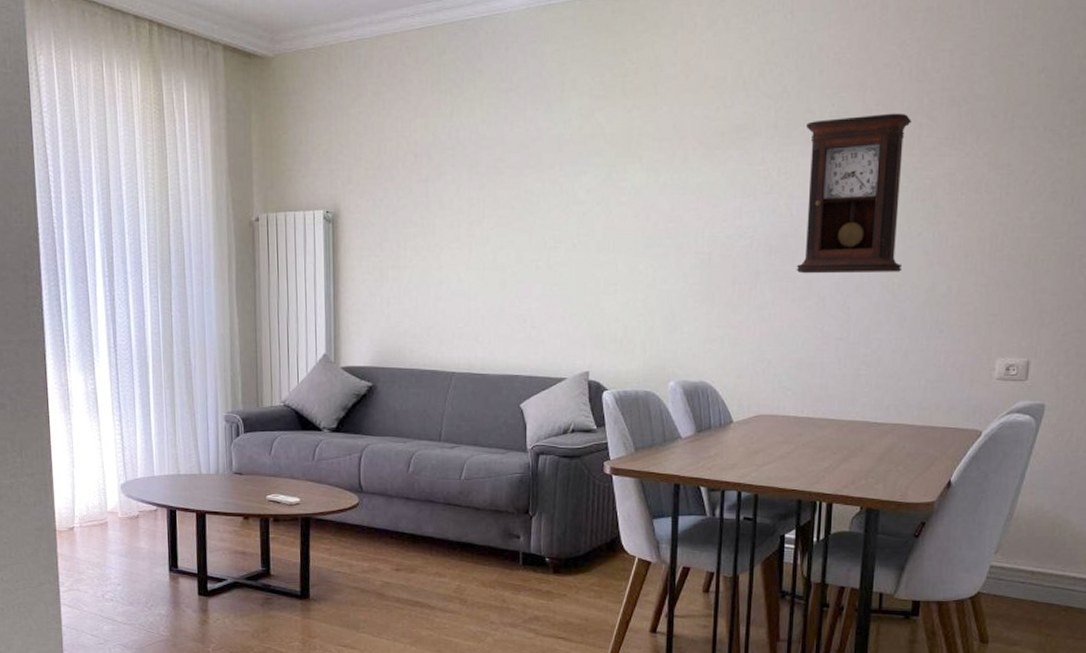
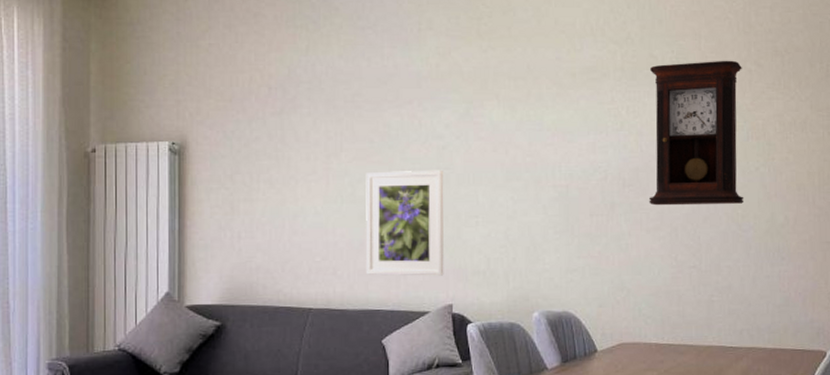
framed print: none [505,236,584,343] -> present [365,169,444,276]

